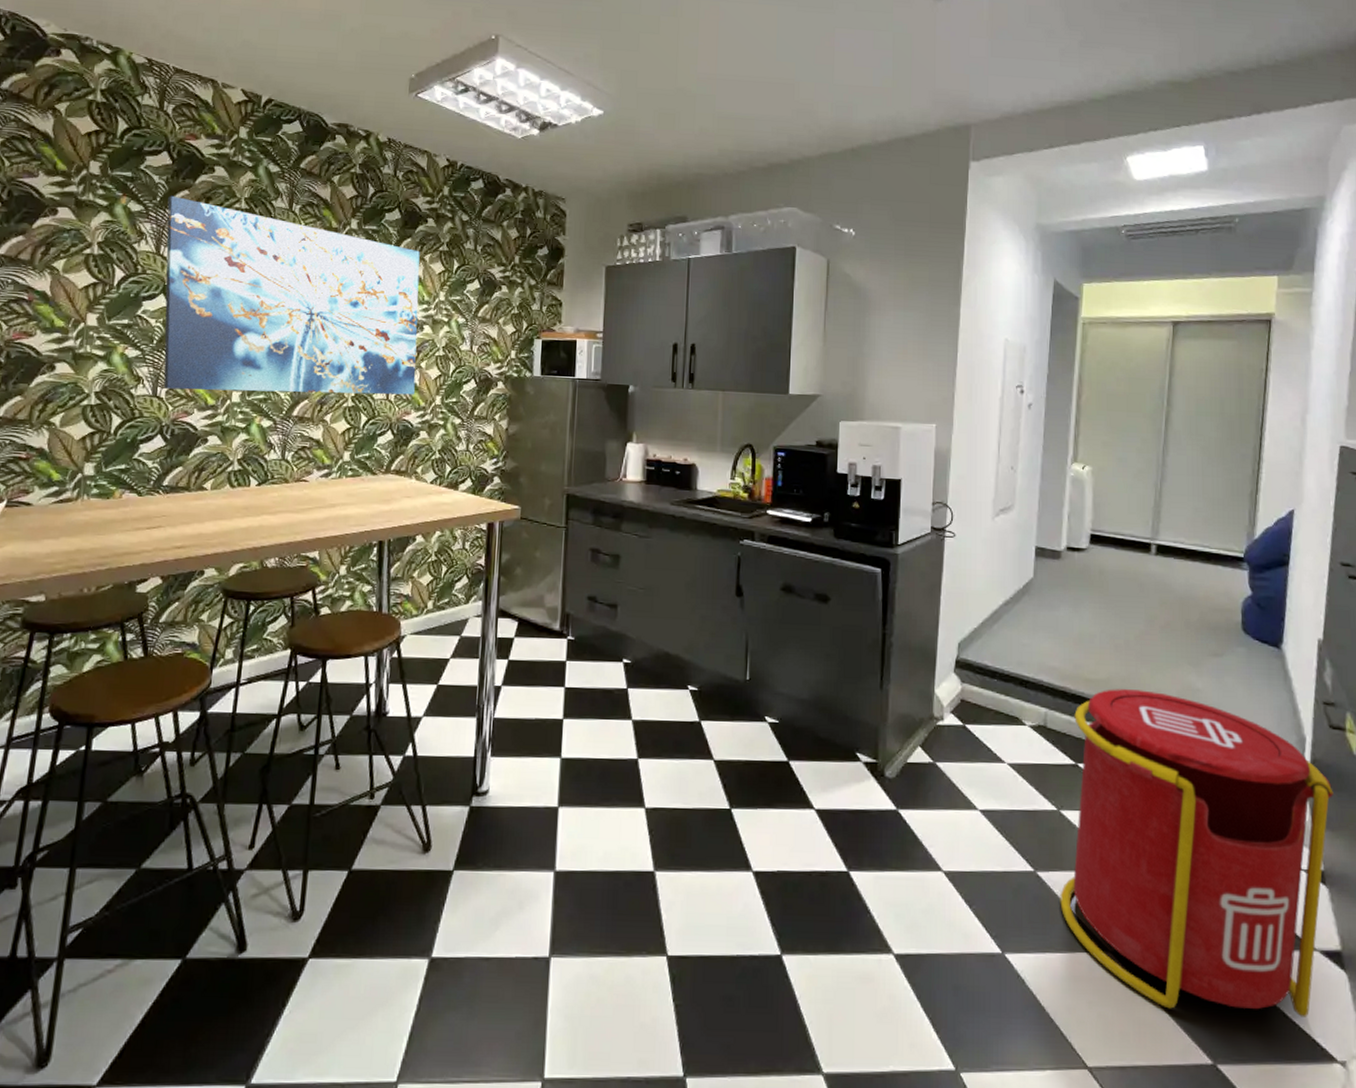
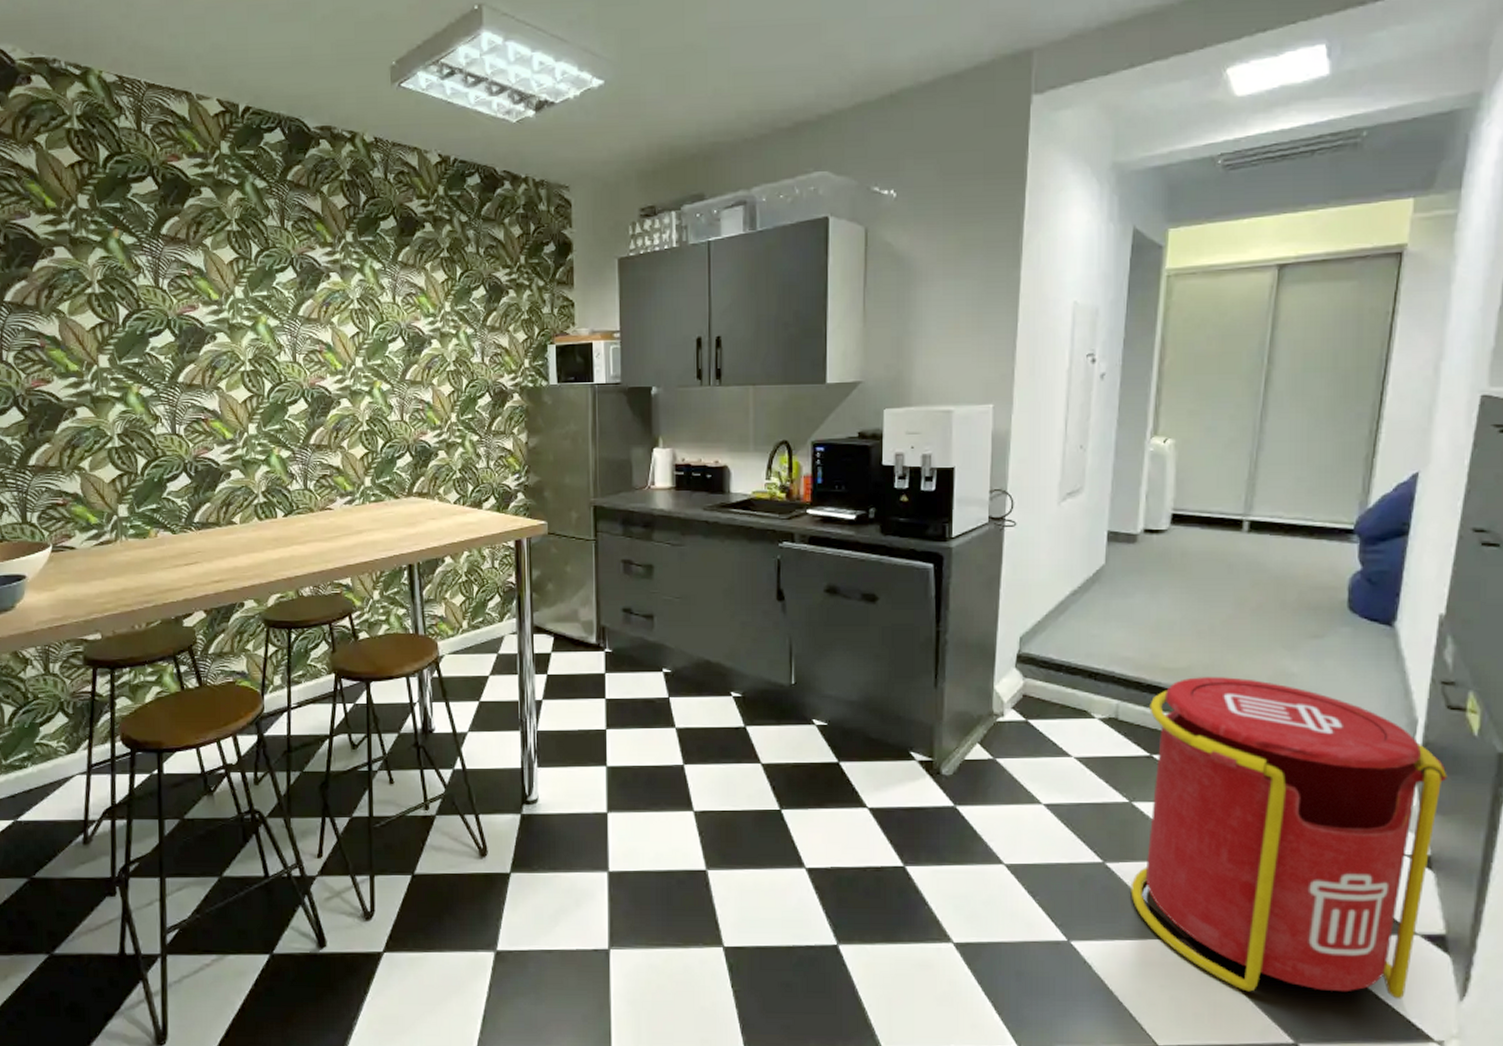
wall art: present [163,195,420,395] -> none [159,223,429,426]

